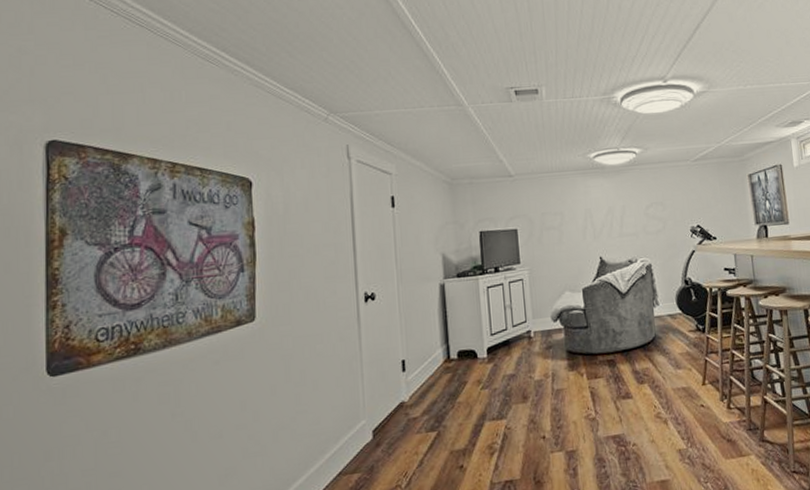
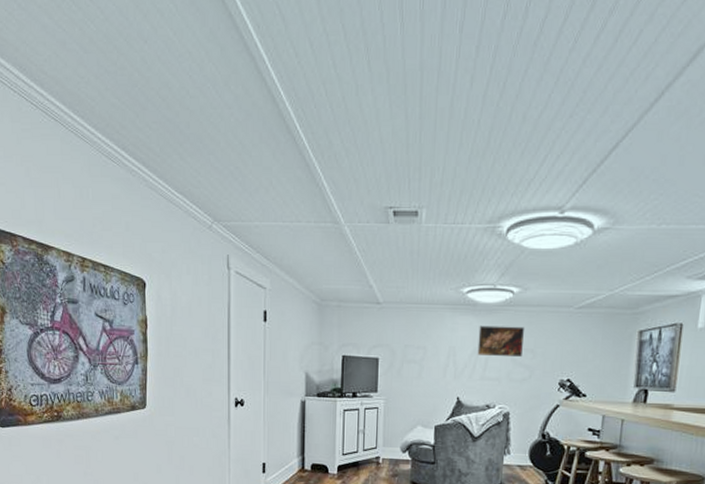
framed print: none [610,182,653,214] -> present [477,325,525,358]

